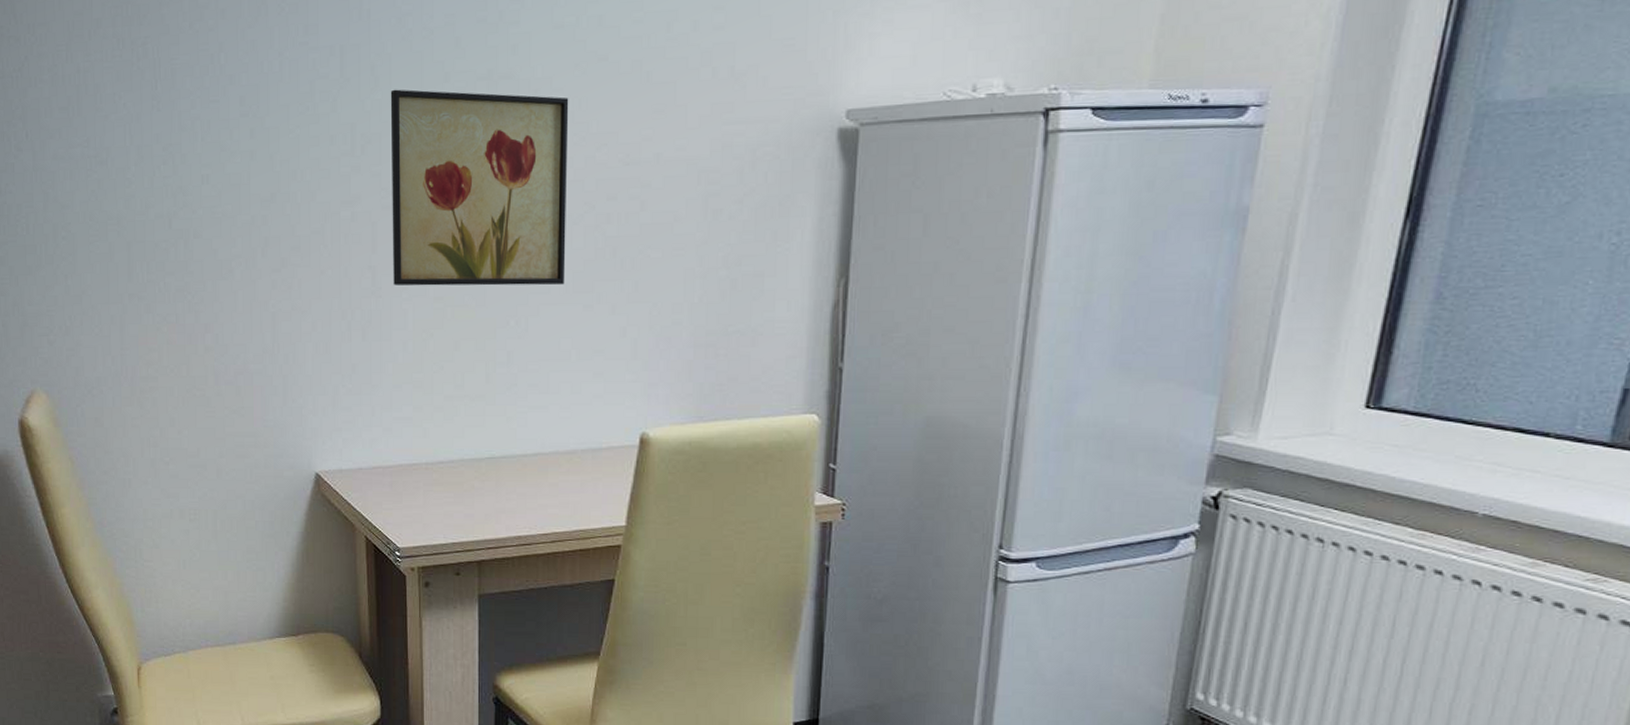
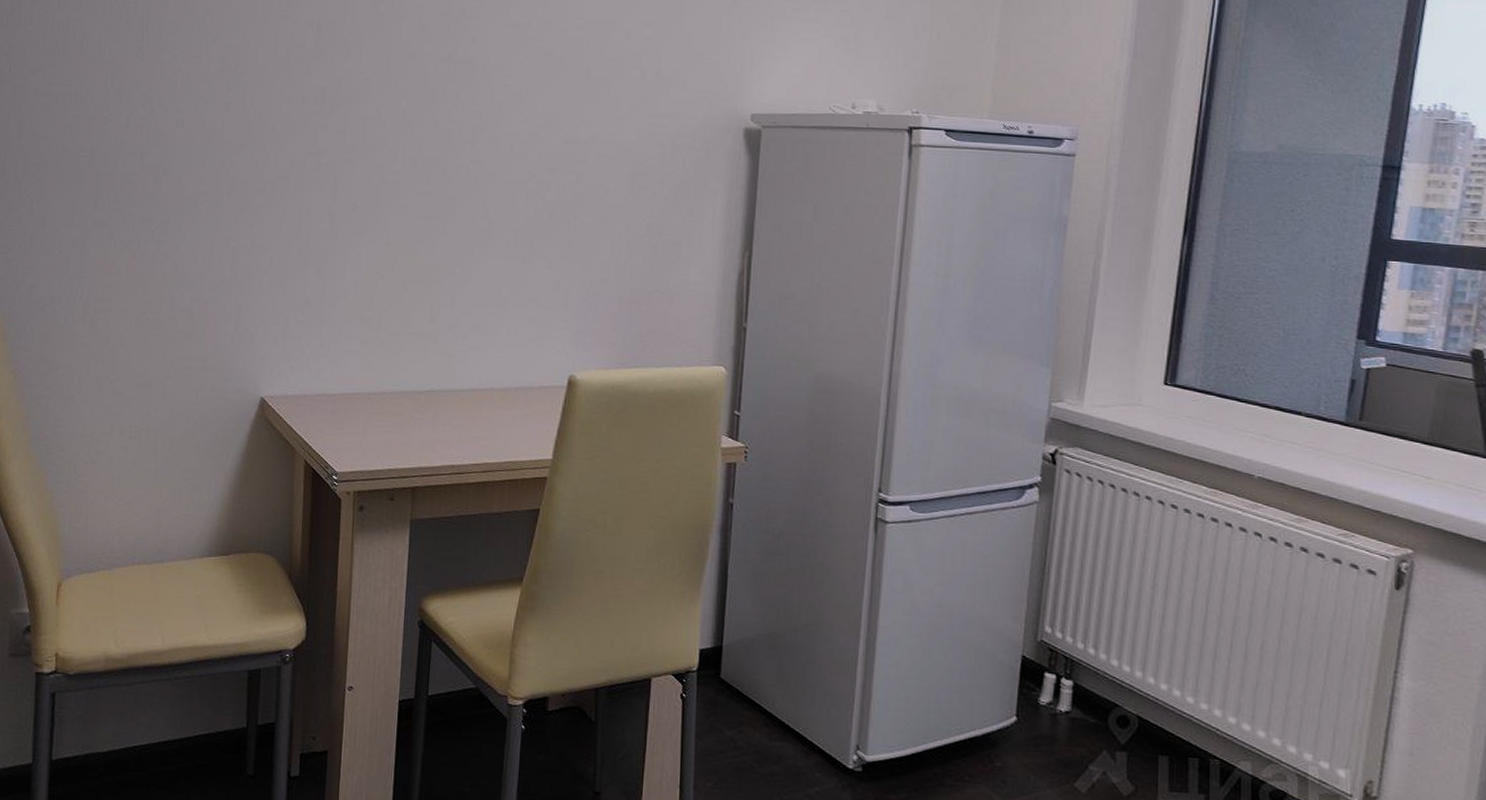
wall art: present [390,89,569,286] -> none [350,62,518,241]

